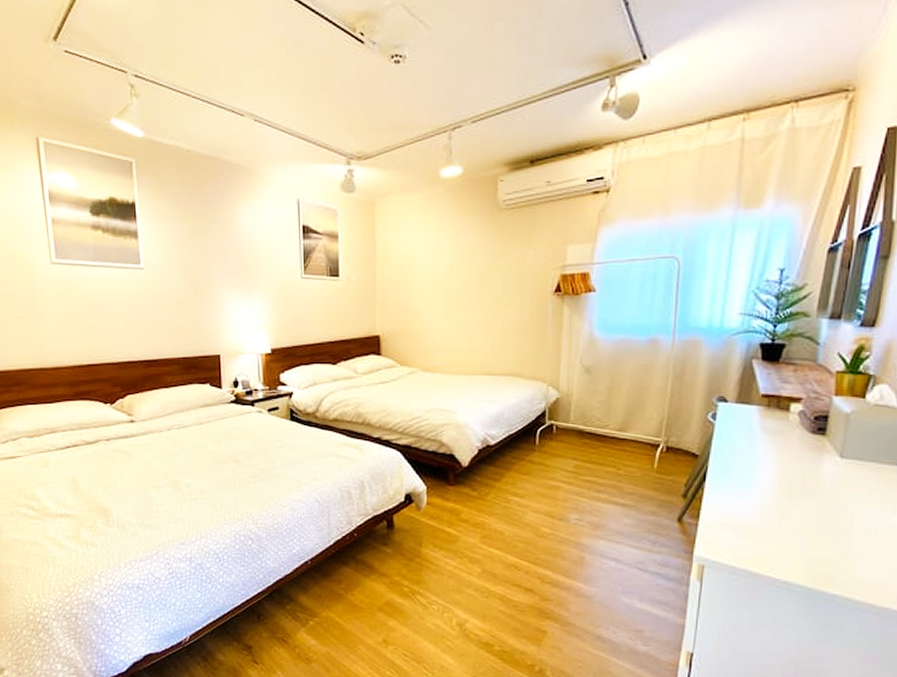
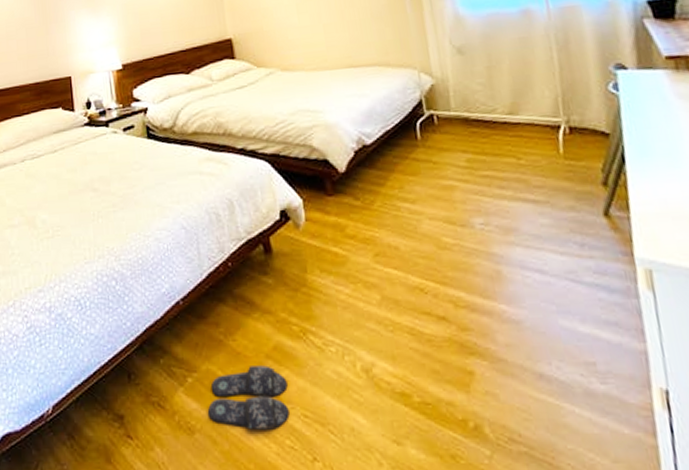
slippers: none [325,615,393,665] -> present [208,365,290,431]

